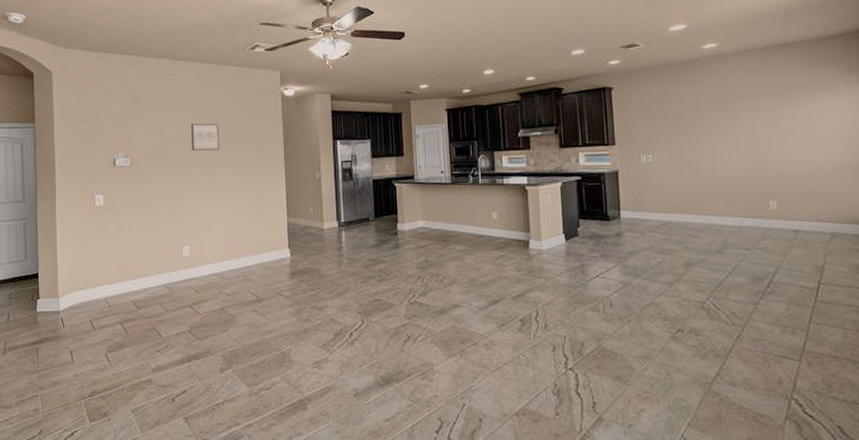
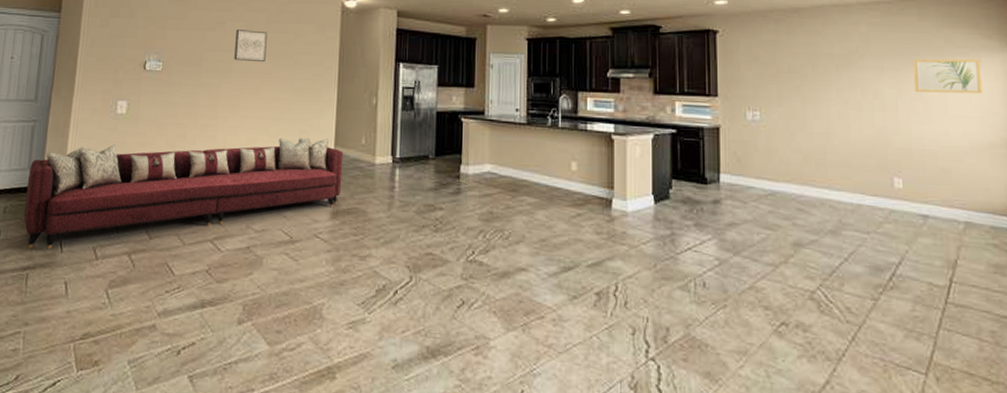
sofa: none [26,211,297,327] -> present [24,137,344,250]
wall art: none [783,93,844,126] -> present [912,58,983,94]

